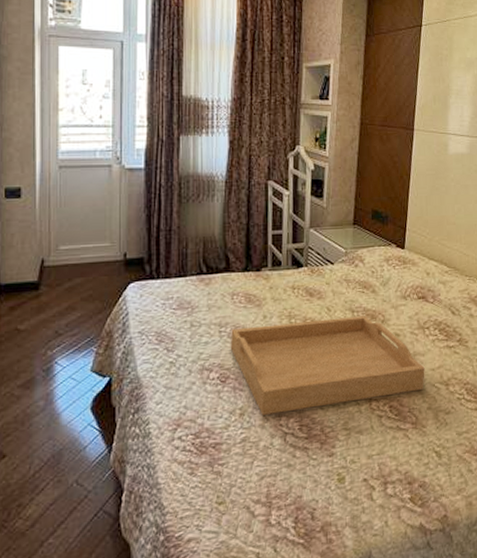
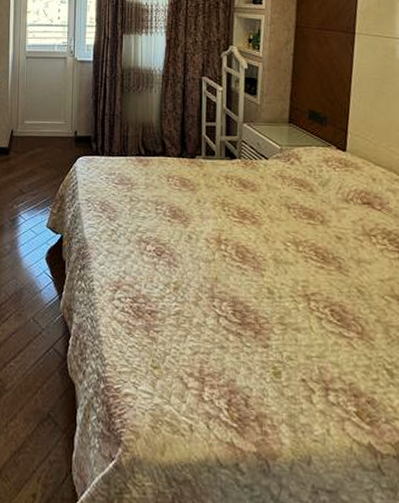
serving tray: present [230,316,425,415] -> none [165,208,372,300]

